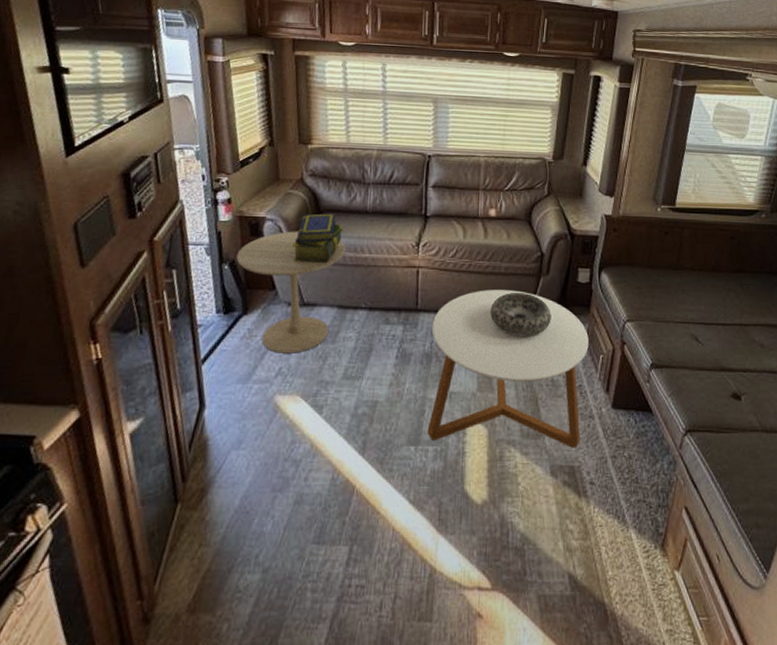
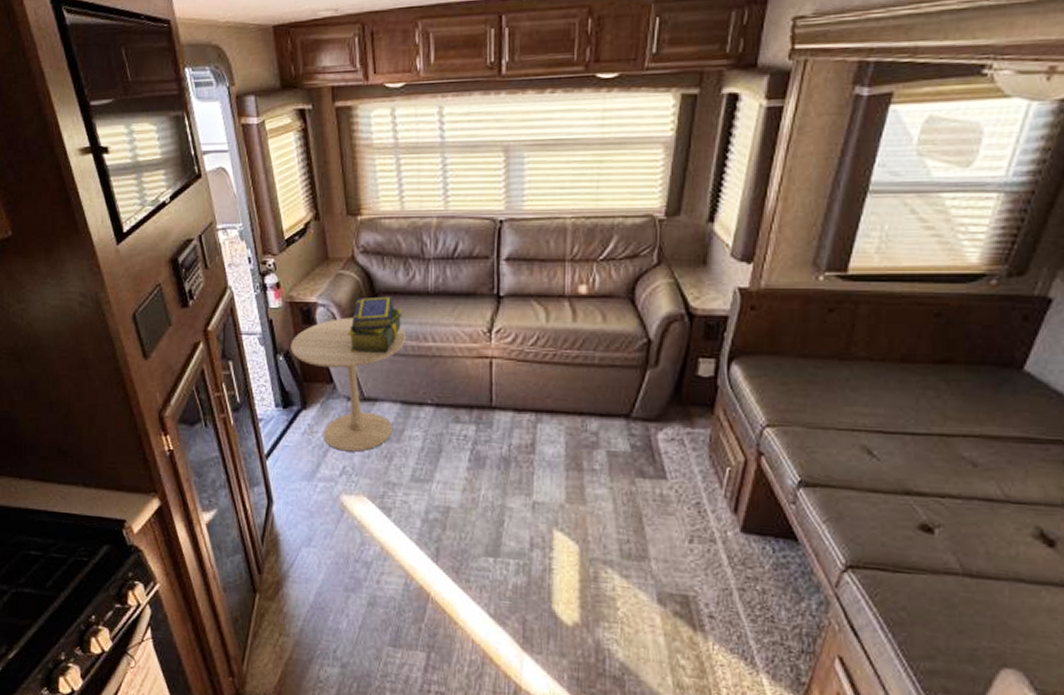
coffee table: present [427,289,589,448] -> none [507,384,711,576]
decorative bowl: present [490,293,551,337] -> none [581,389,661,442]

